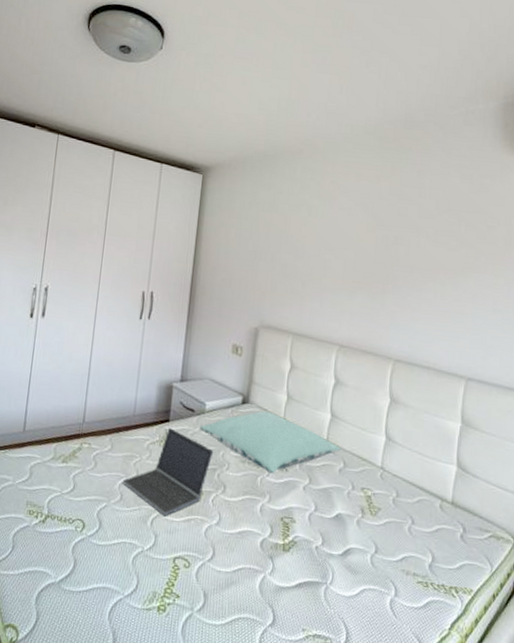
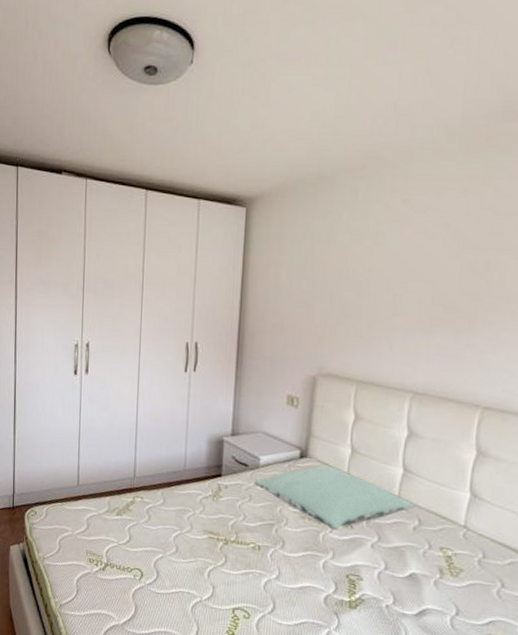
laptop computer: present [123,428,214,517] -> none [177,483,270,569]

